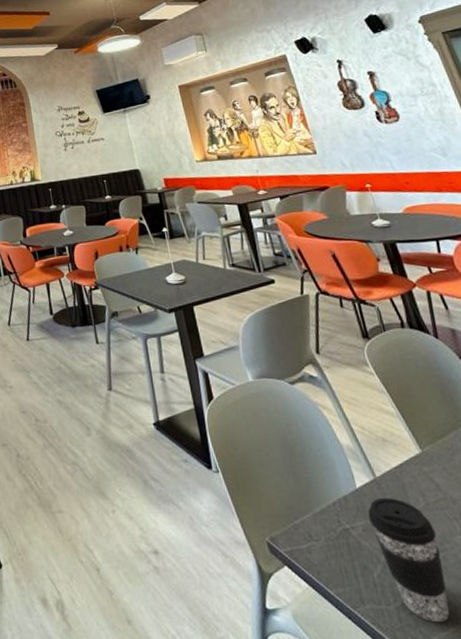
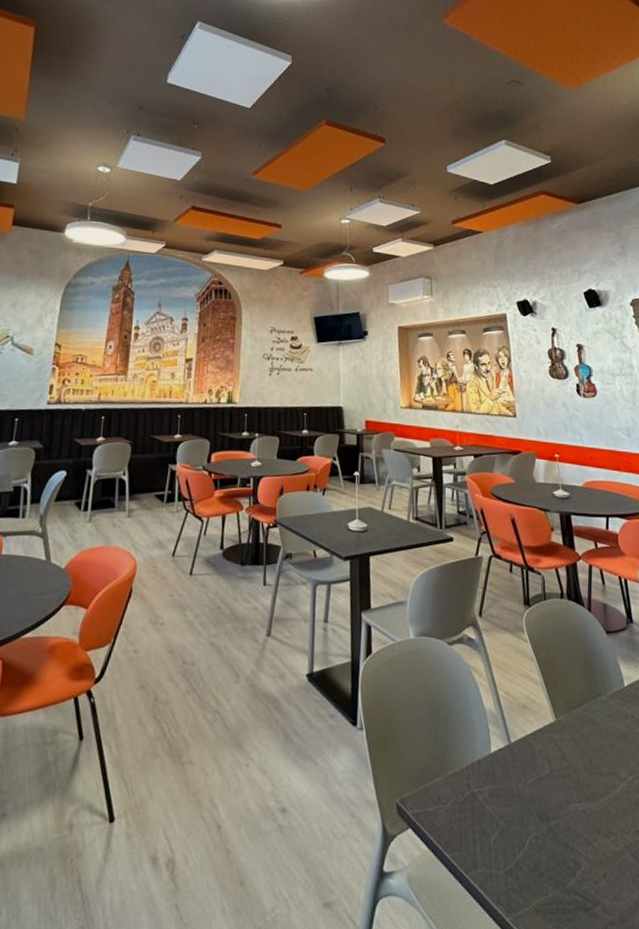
coffee cup: present [368,497,450,623] -> none [496,763,554,888]

